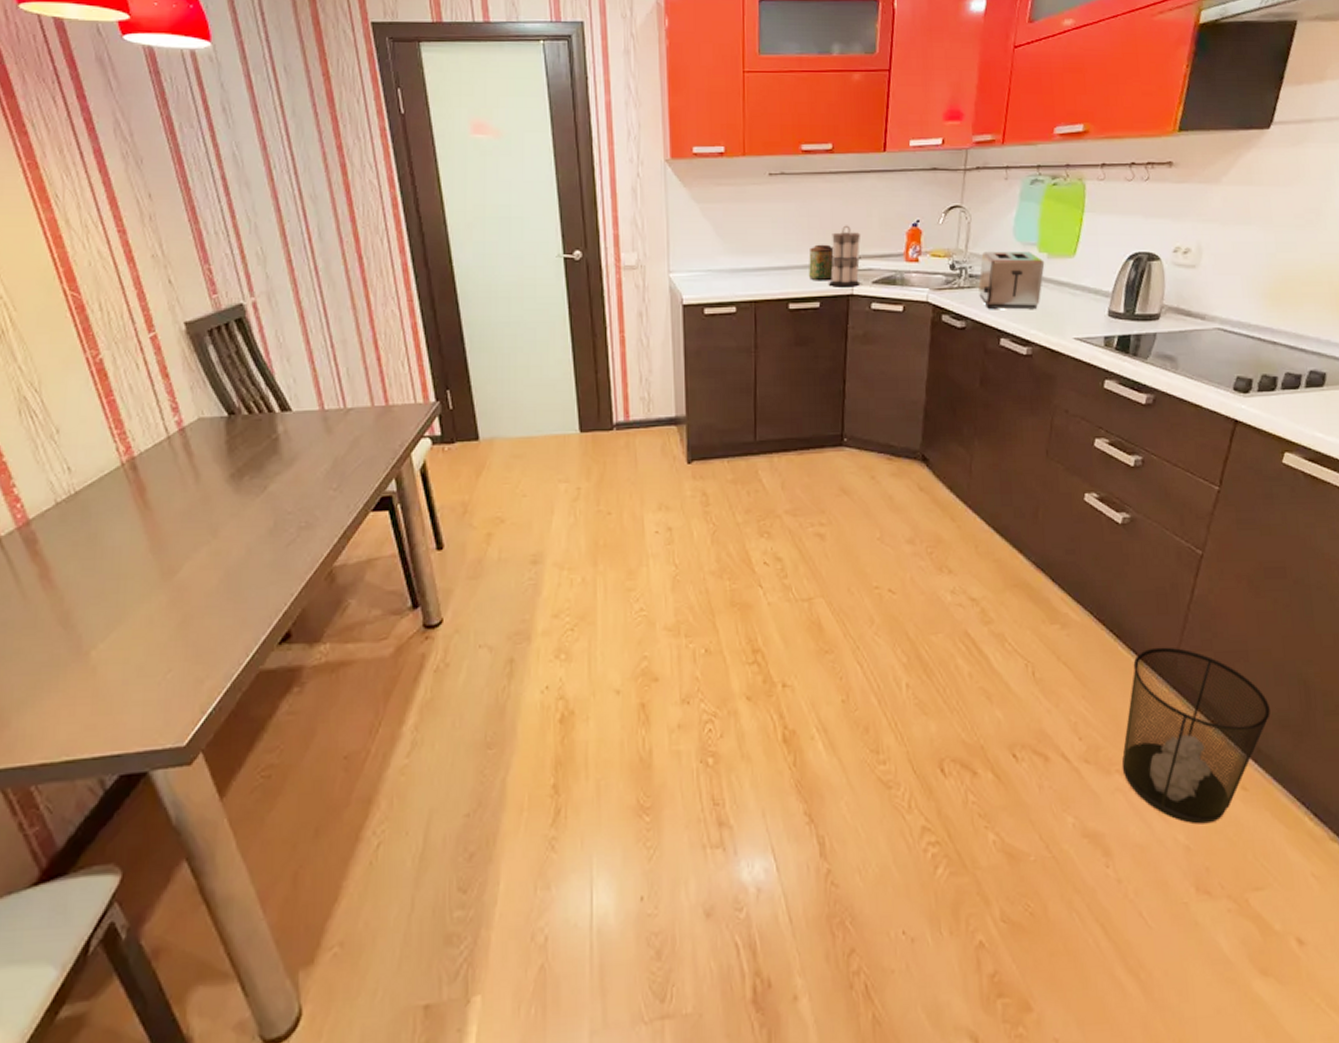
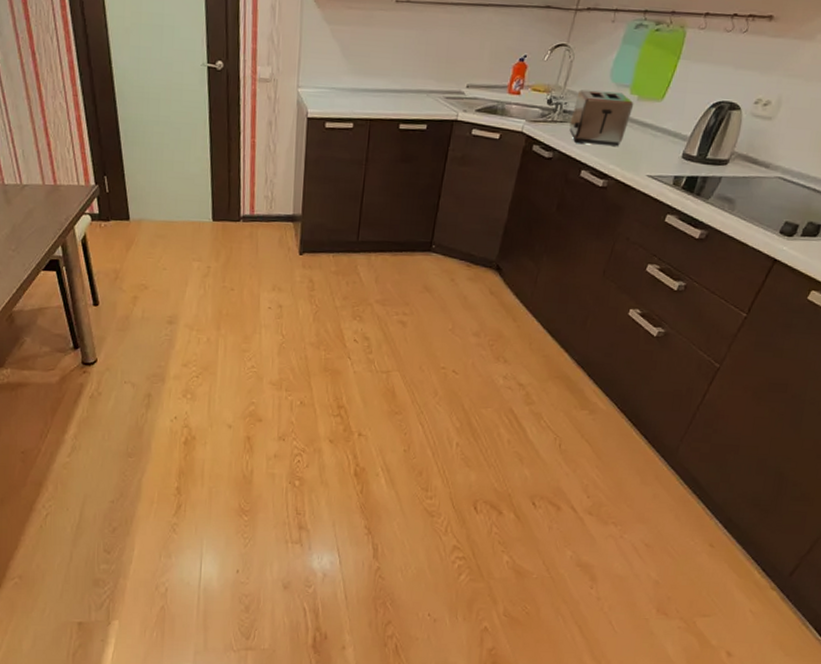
canister: present [808,244,834,281] -> none [419,71,446,106]
spice rack: present [829,225,860,287] -> none [437,55,471,114]
waste bin: present [1122,647,1270,825] -> none [618,436,747,567]

